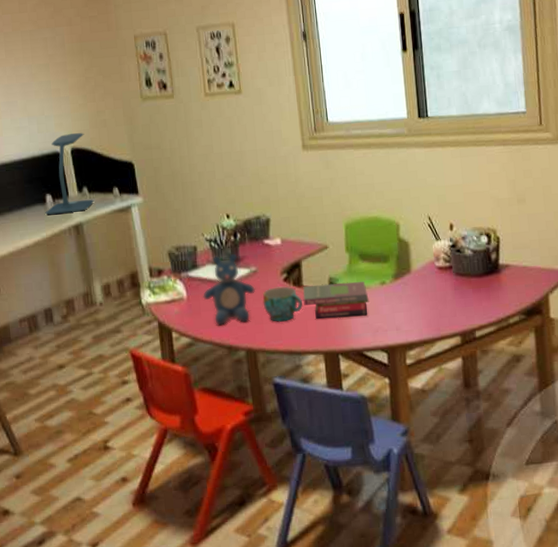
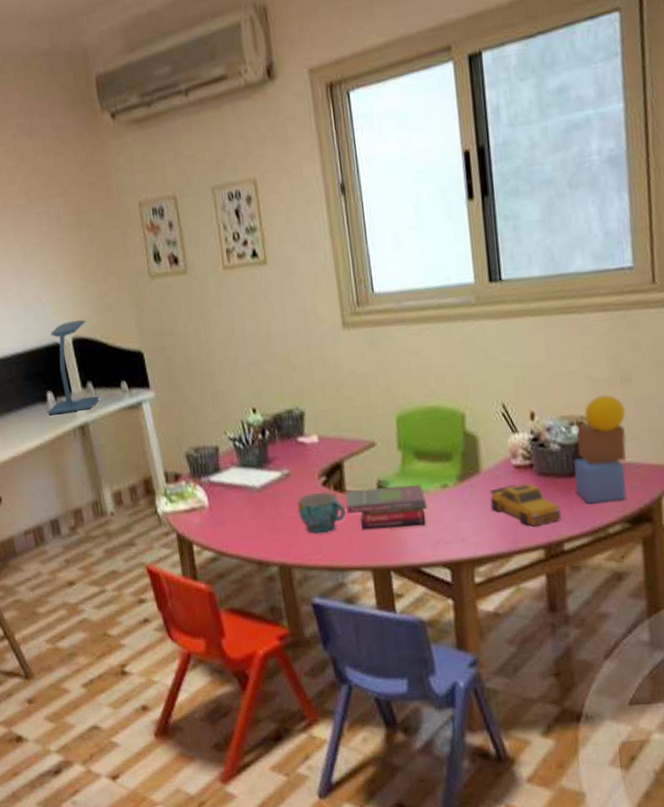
stuffed animal: present [203,254,256,325] -> none [227,455,289,537]
toy car: none [418,281,474,317] -> present [489,482,562,526]
toy blocks: none [482,212,522,299] -> present [573,395,627,504]

